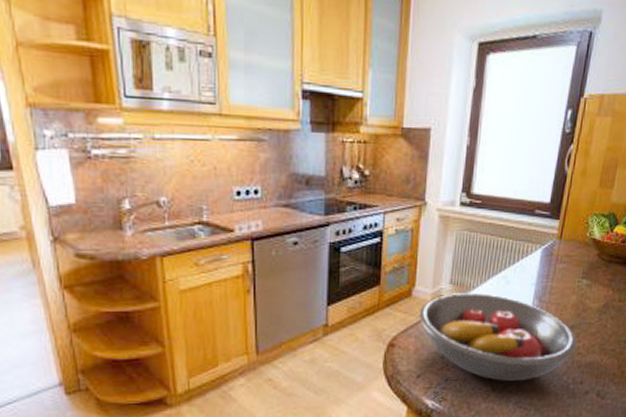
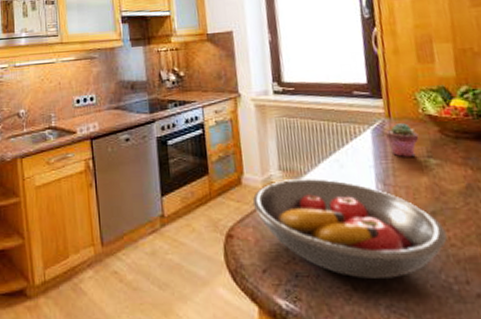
potted succulent: none [553,245,580,277] -> present [385,123,419,157]

